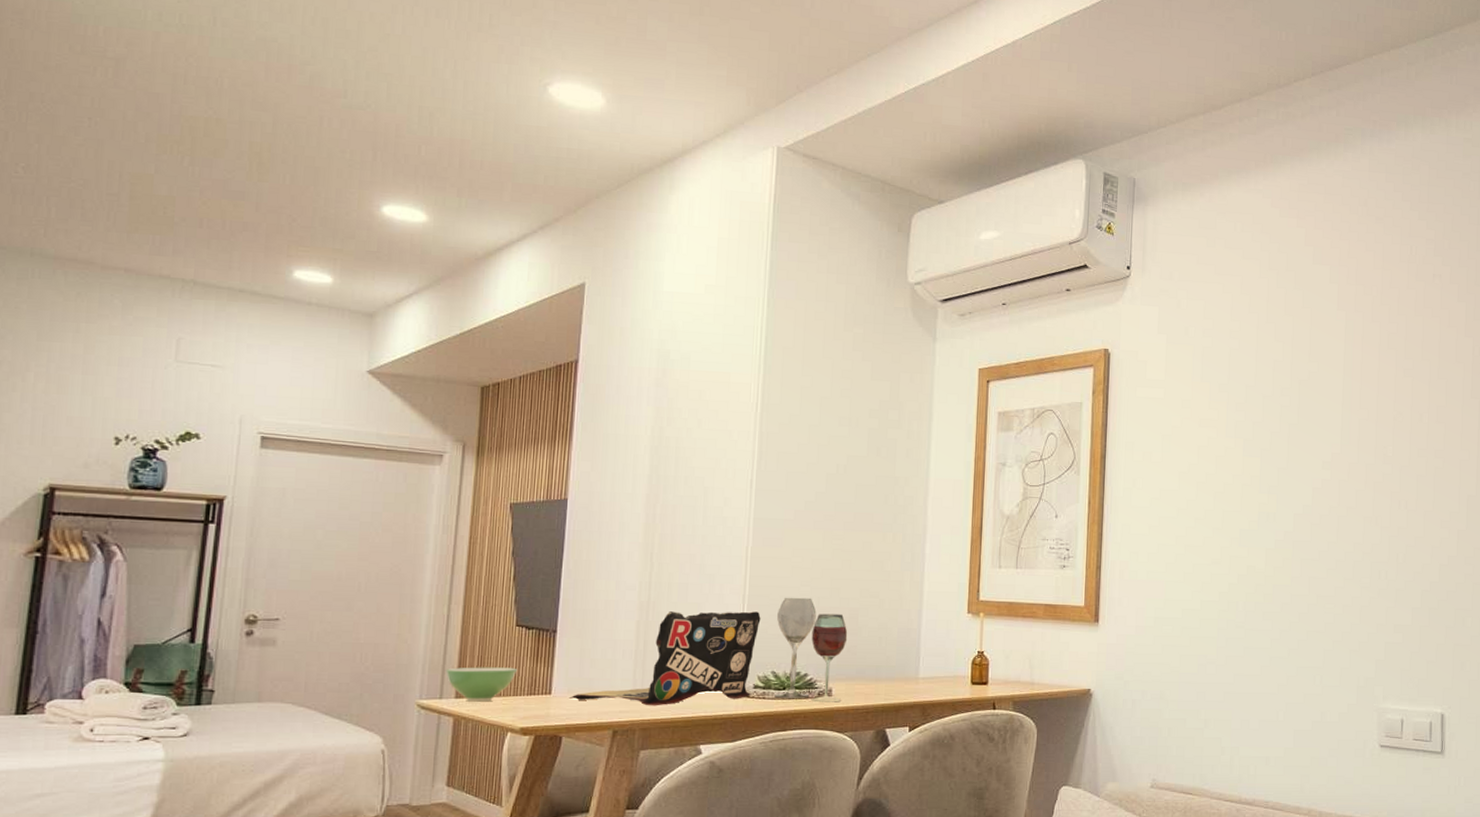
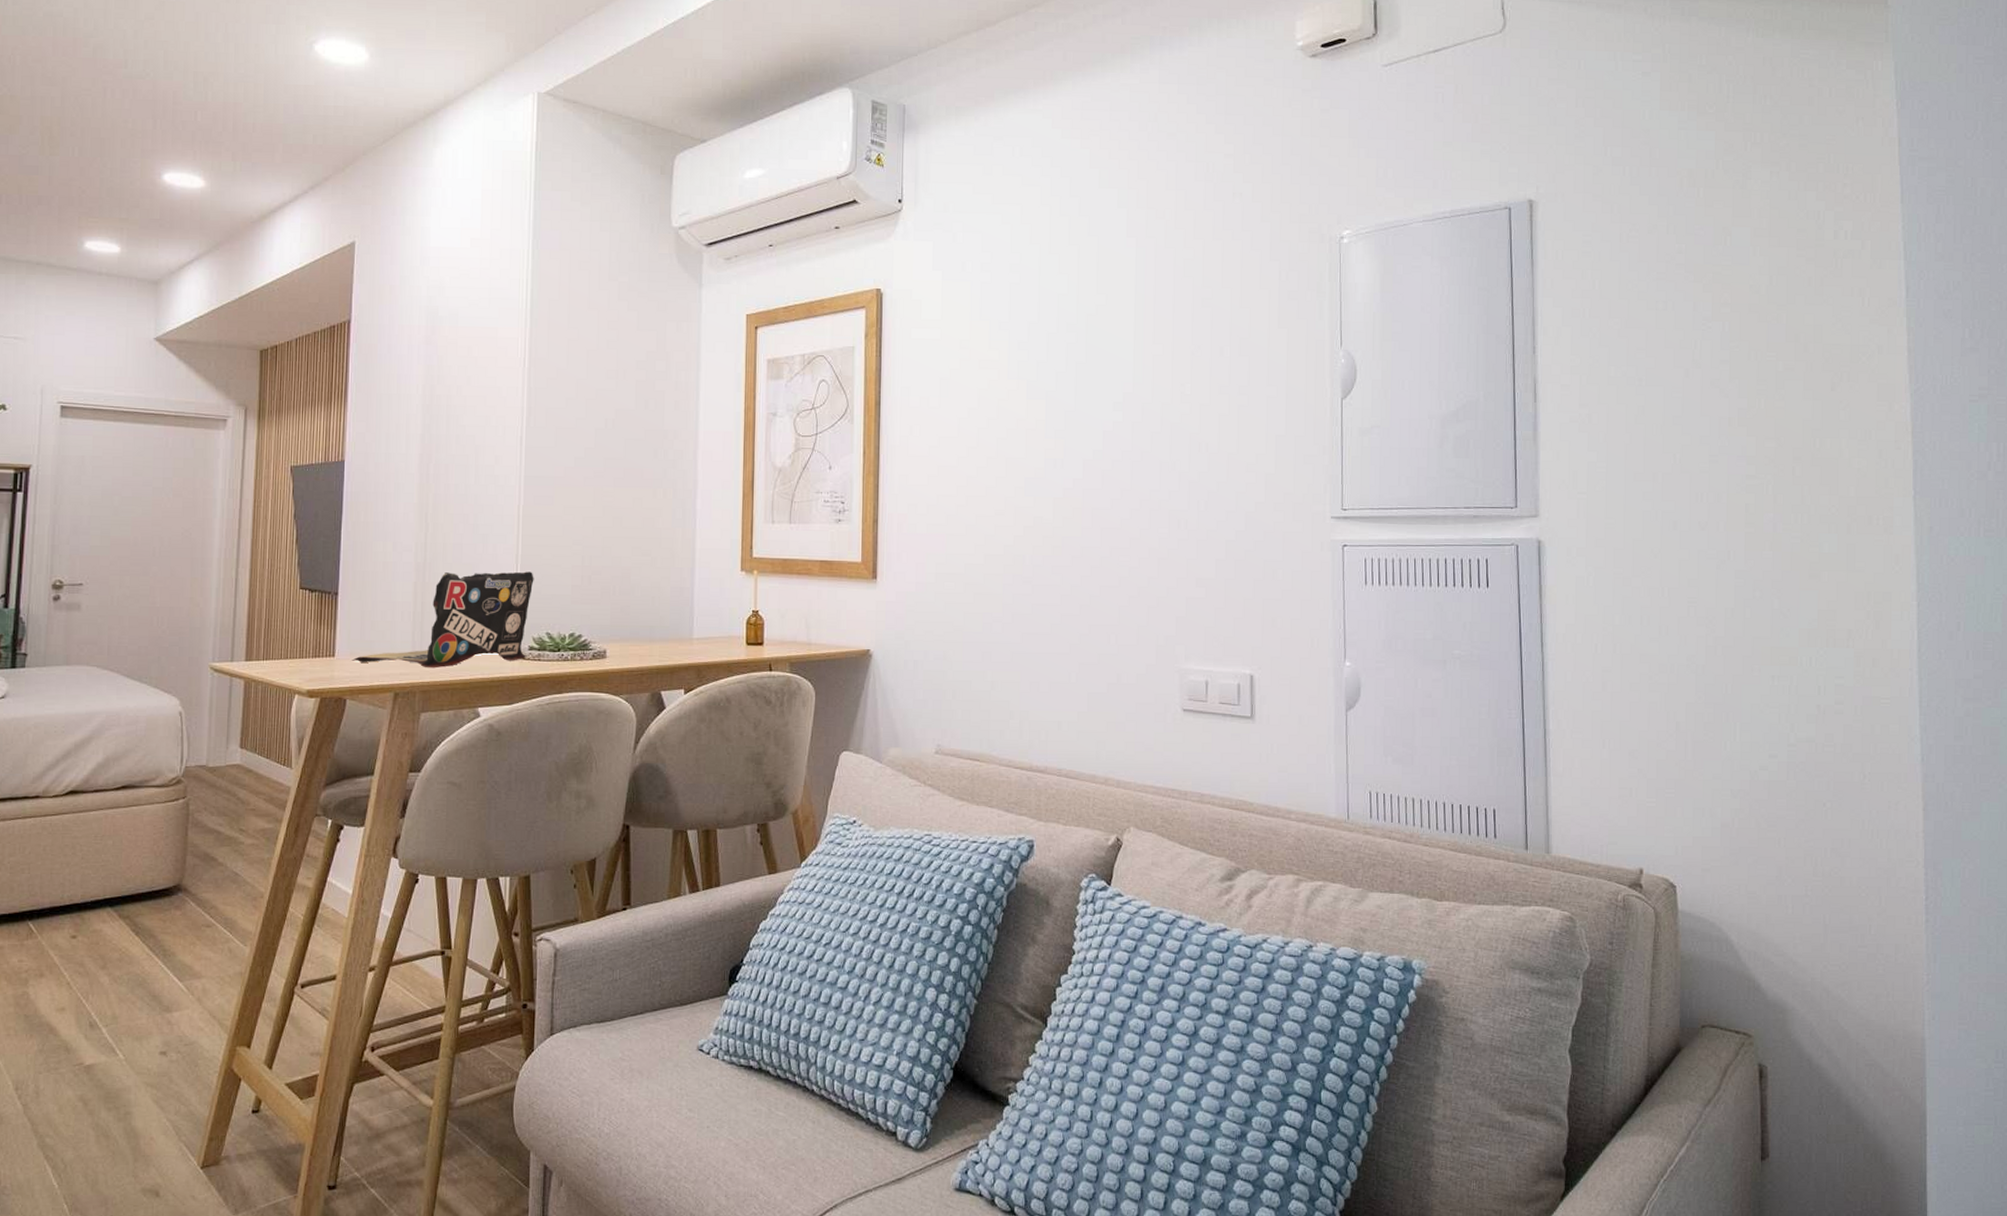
bowl: present [446,667,518,703] -> none [236,629,303,666]
wineglass: present [774,597,817,699] -> none [549,556,589,661]
wineglass: present [811,613,848,703] -> none [584,573,621,664]

